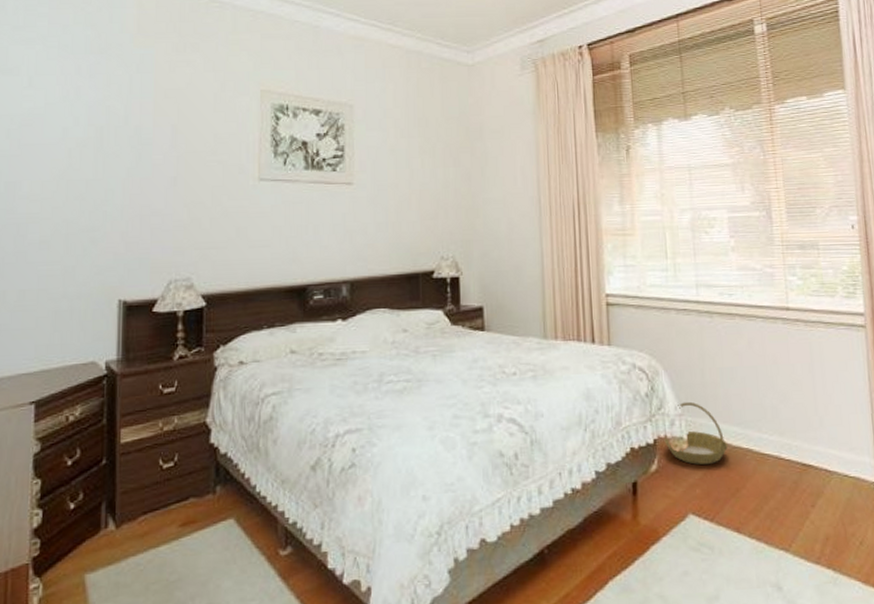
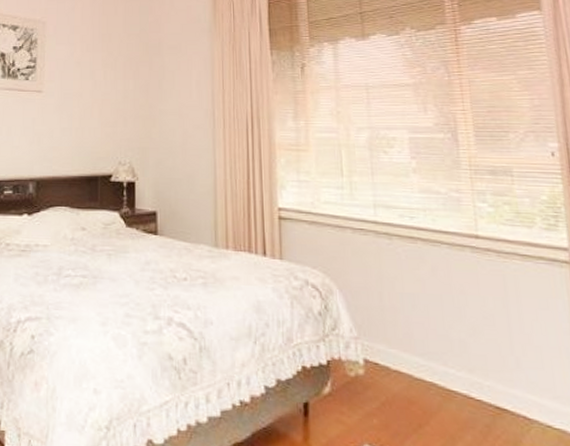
basket: present [664,401,729,465] -> none [338,325,410,394]

